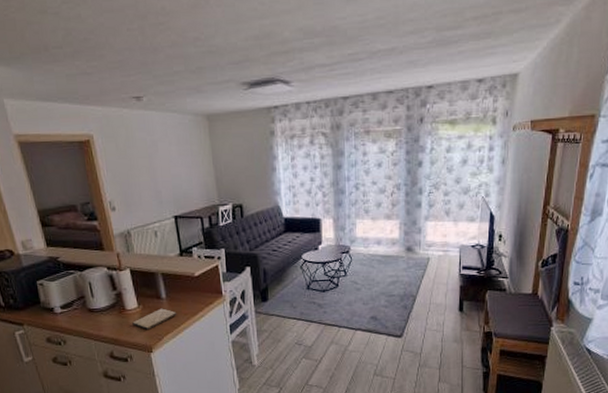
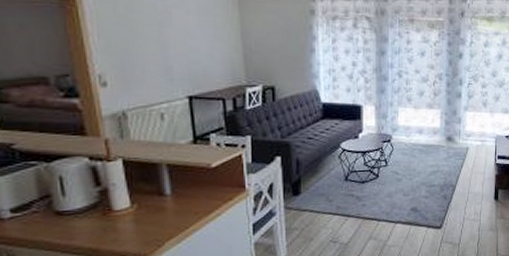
cutting board: present [132,308,177,330] -> none [121,207,185,235]

